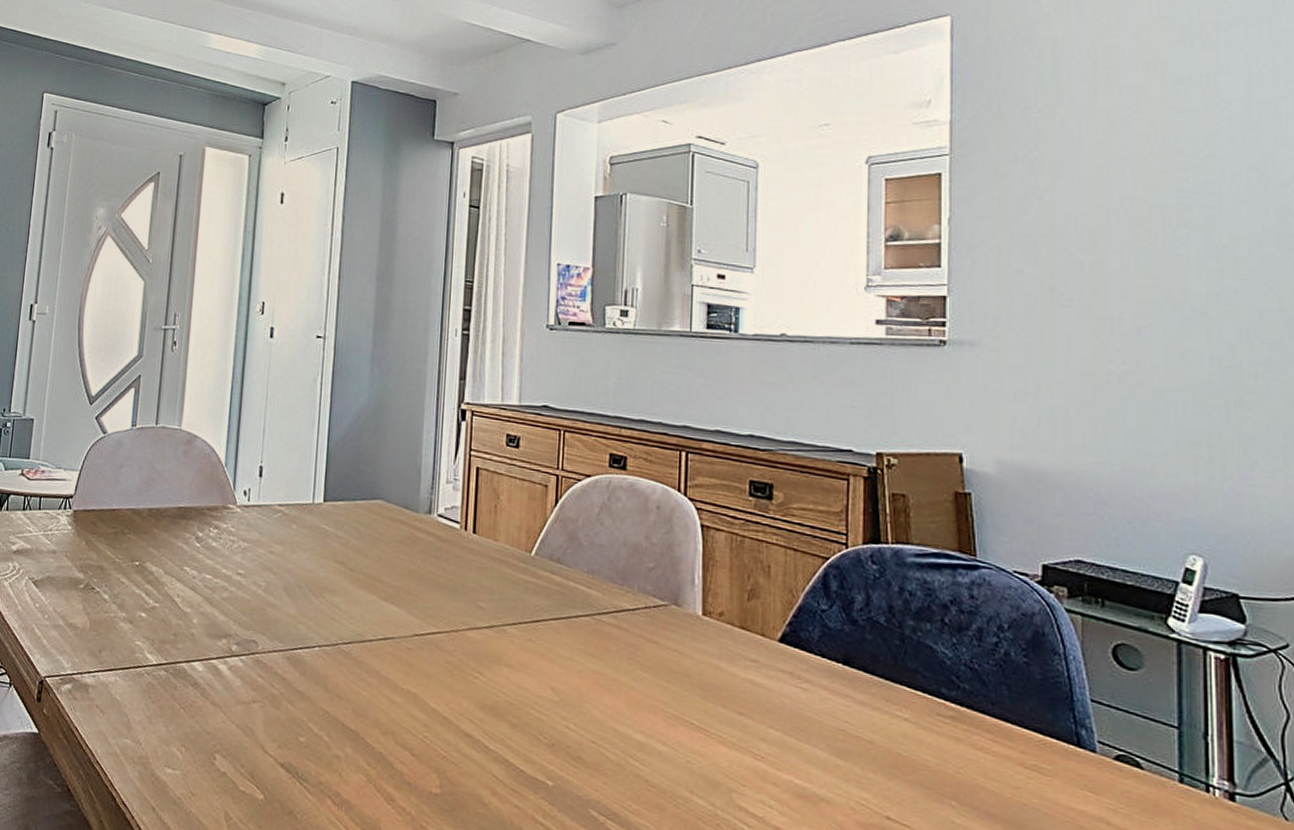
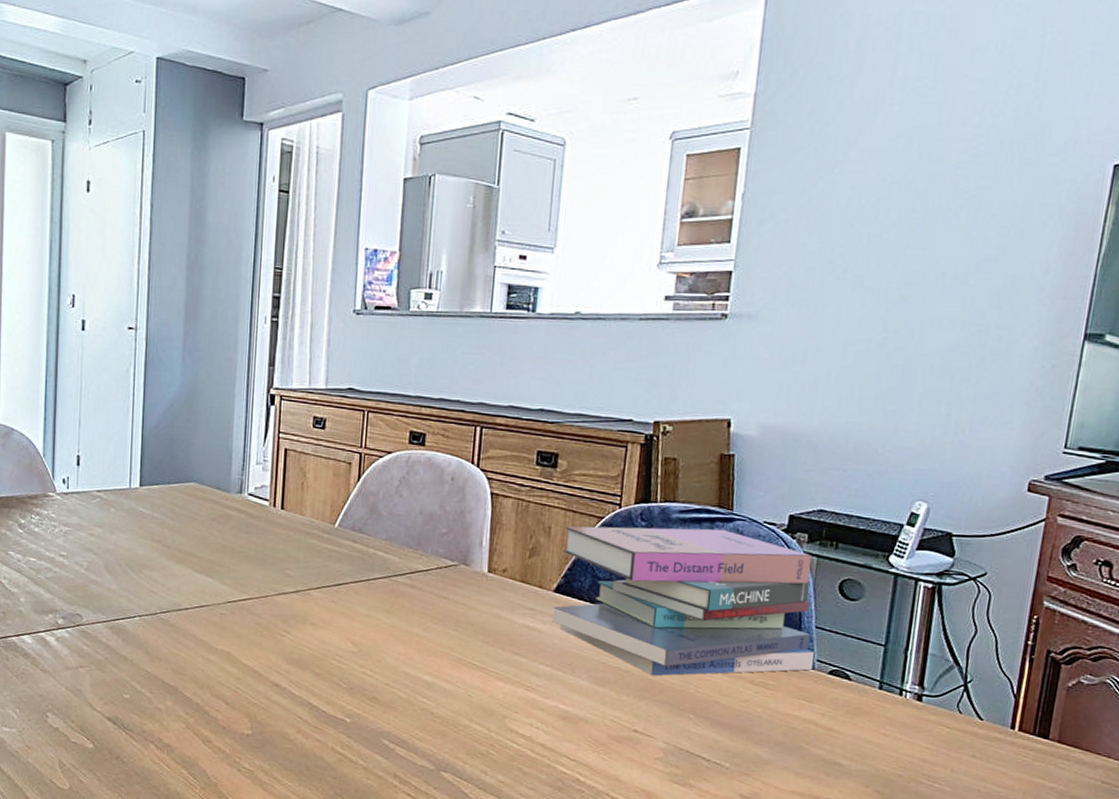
books: none [778,566,1095,754] -> present [551,526,815,676]

